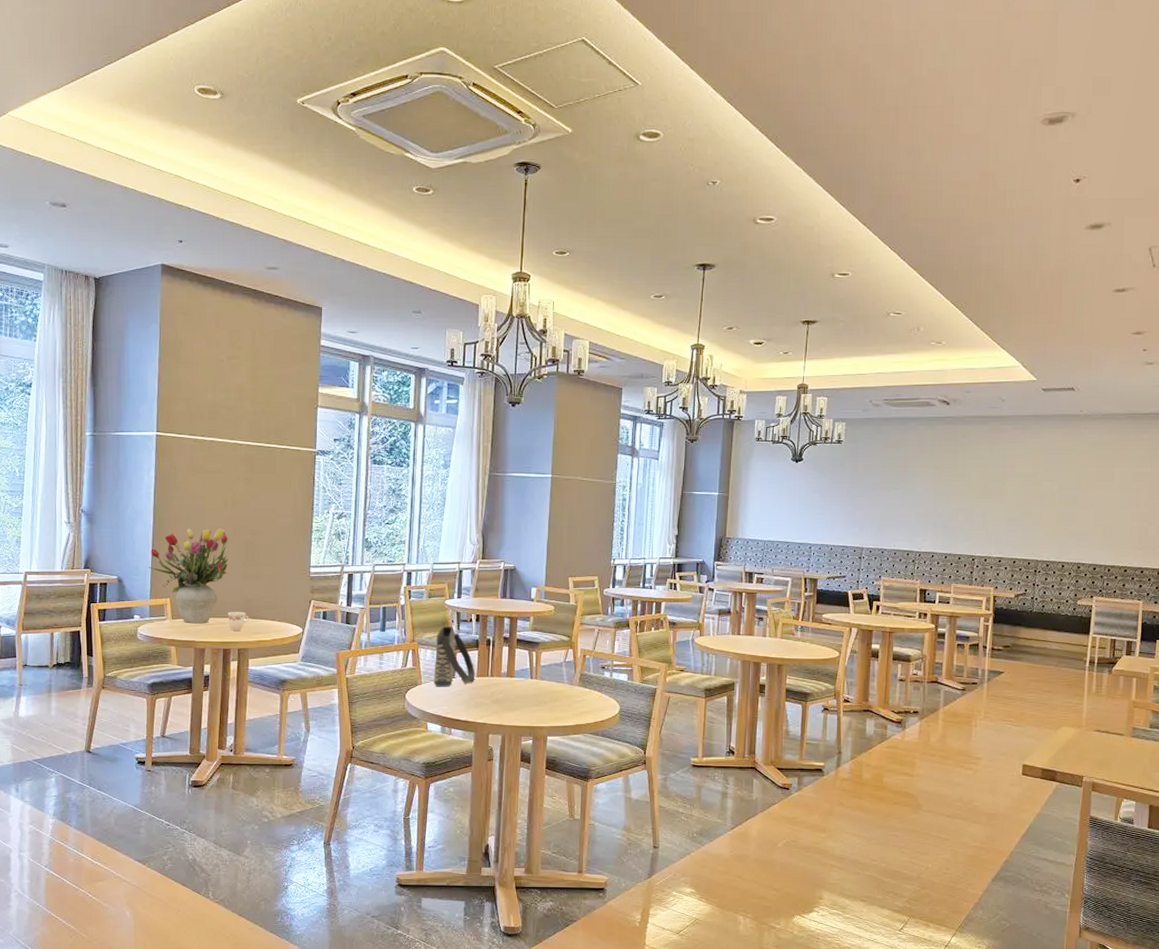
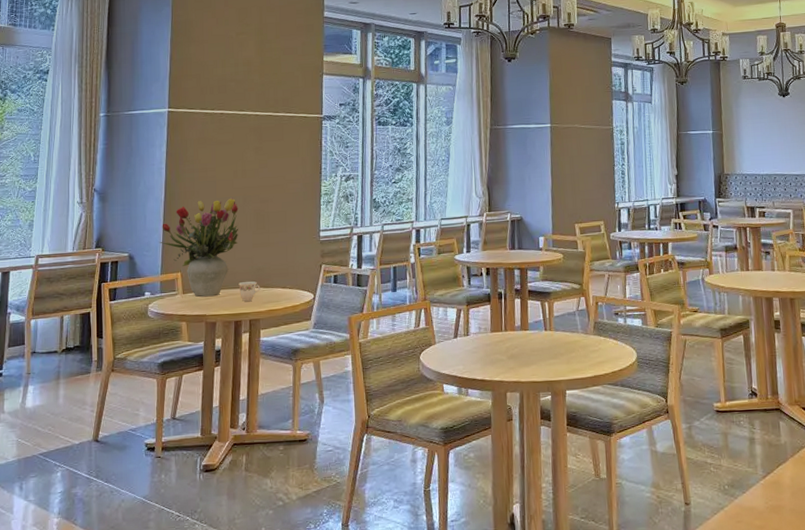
handbag: present [434,626,475,687] -> none [447,282,489,346]

